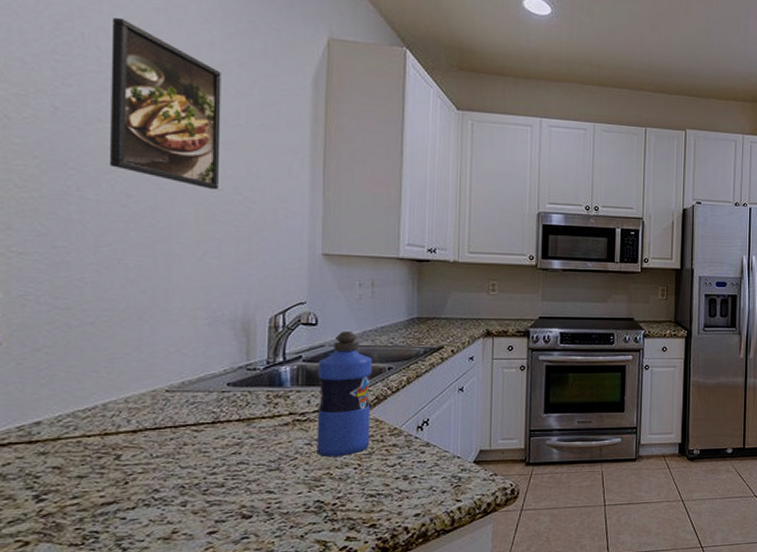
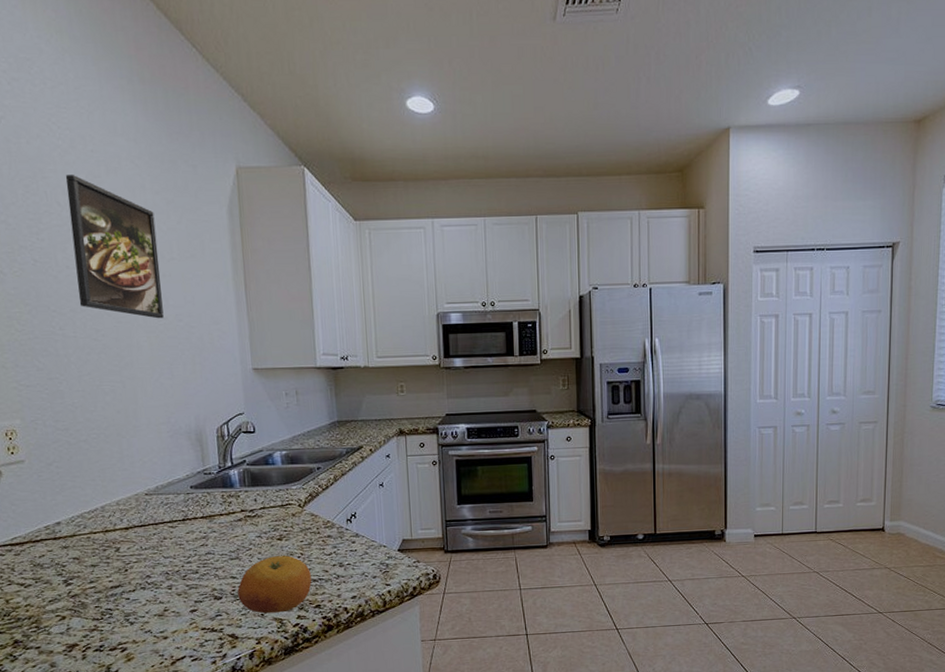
fruit: none [273,467,368,535] -> present [237,555,312,614]
water bottle: present [317,330,373,457] -> none [259,436,309,547]

